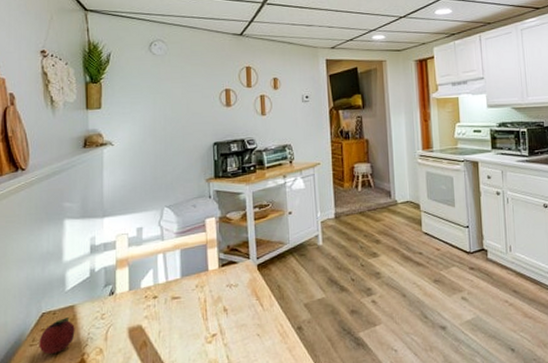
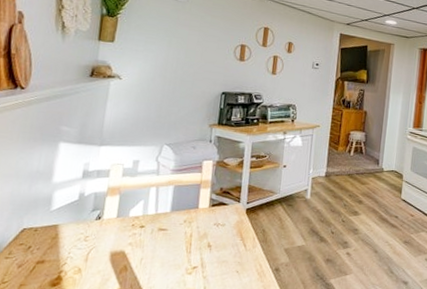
fruit: present [39,317,75,355] -> none [15,235,56,269]

